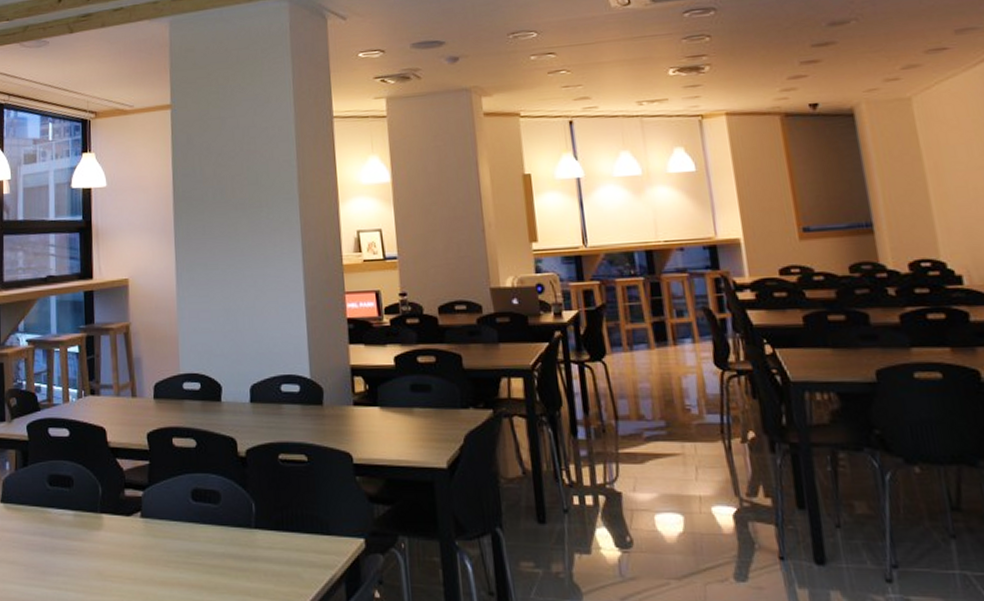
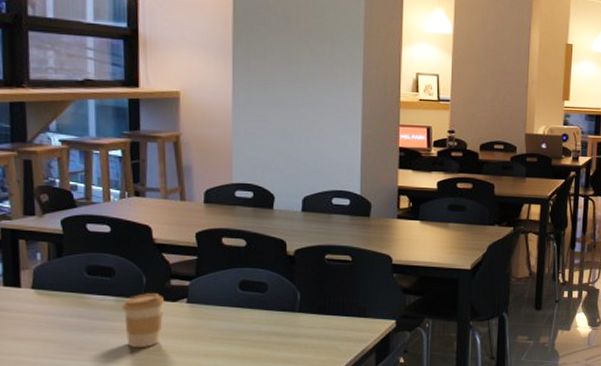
coffee cup: none [80,506,120,572] -> present [122,293,165,347]

